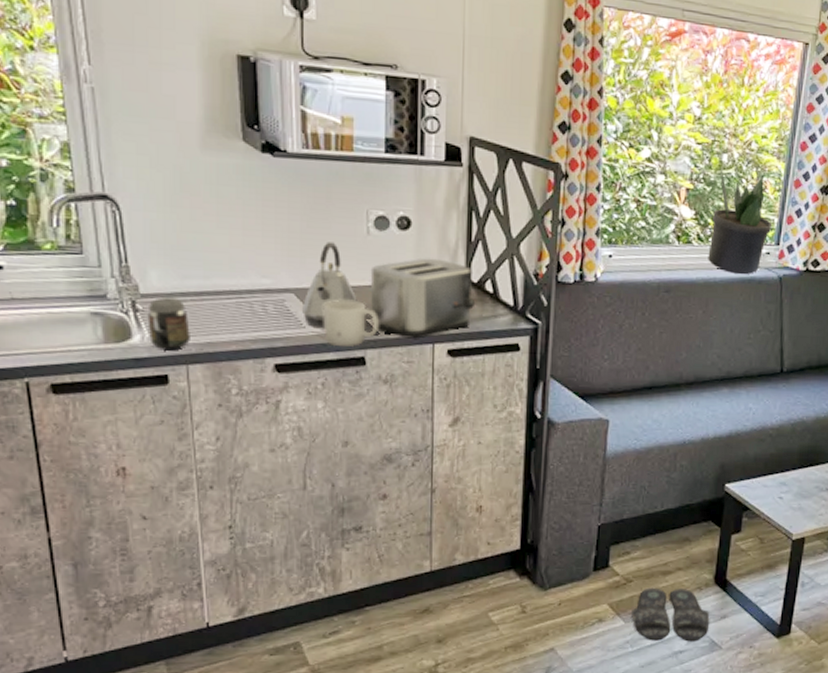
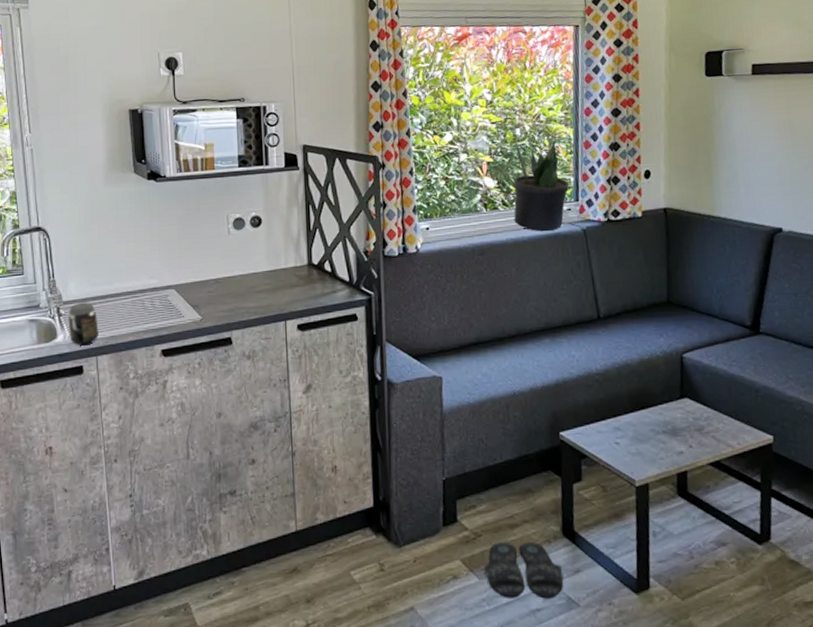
kettle: present [301,242,357,329] -> none [180,244,223,317]
mug: present [323,300,379,348] -> none [197,290,241,331]
toaster: present [370,258,476,340] -> none [232,248,318,319]

